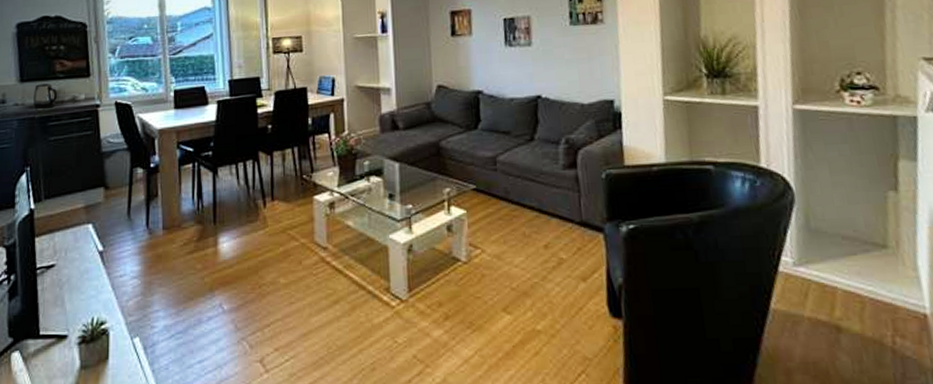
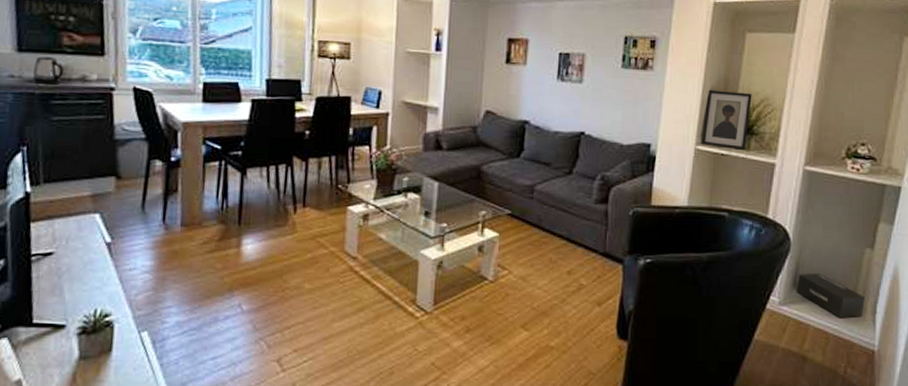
picture frame: none [667,33,721,96] -> present [701,89,752,150]
box: none [810,224,902,277] -> present [796,273,865,319]

